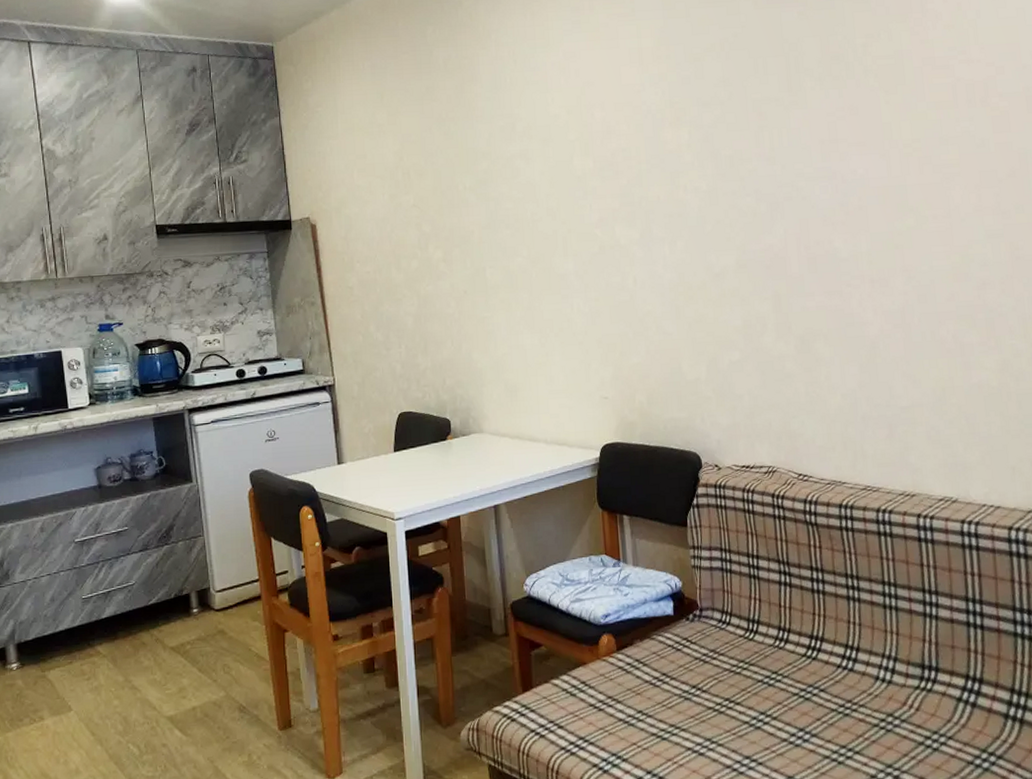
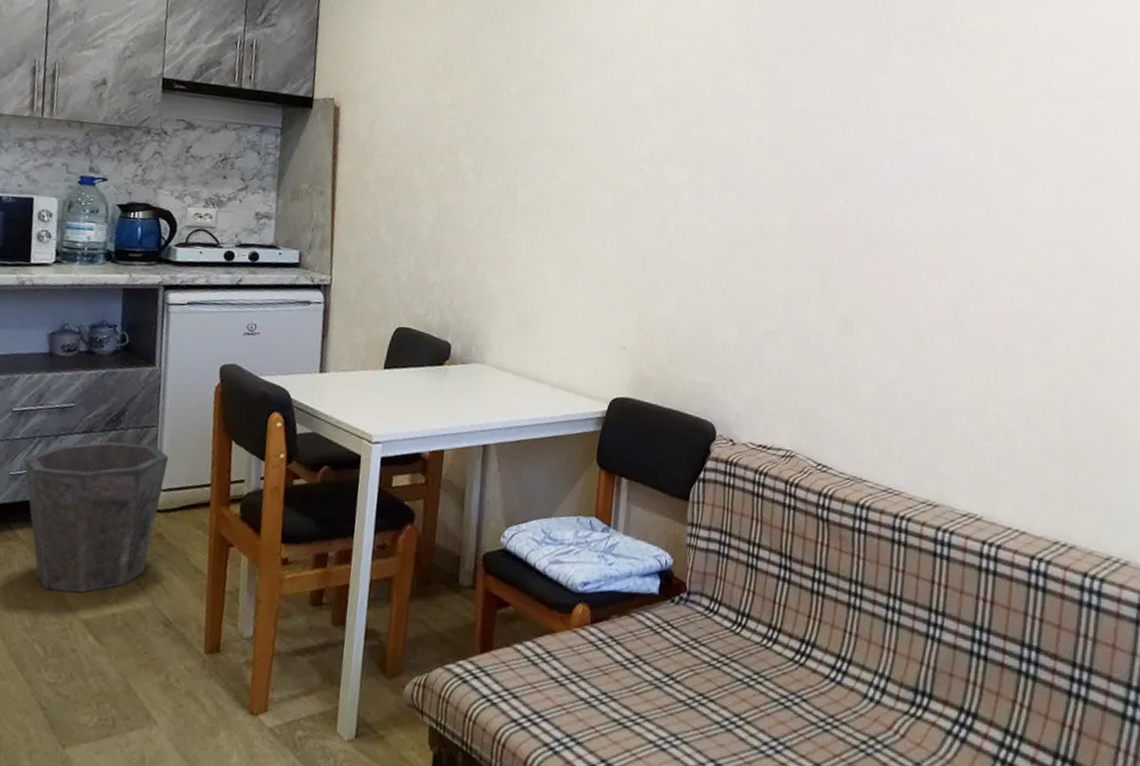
waste bin: none [92,553,218,695] -> present [24,441,169,593]

